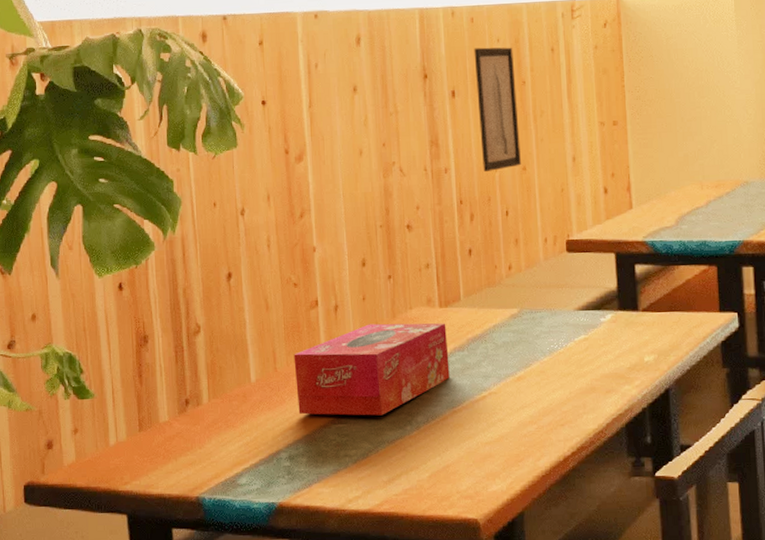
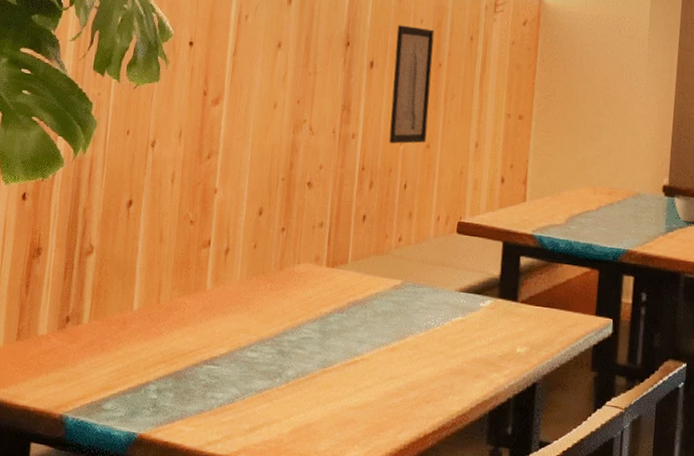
tissue box: present [294,323,450,416] -> none [173,271,330,364]

